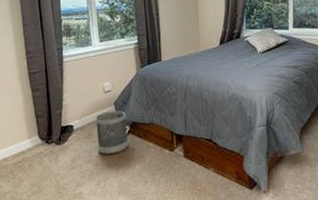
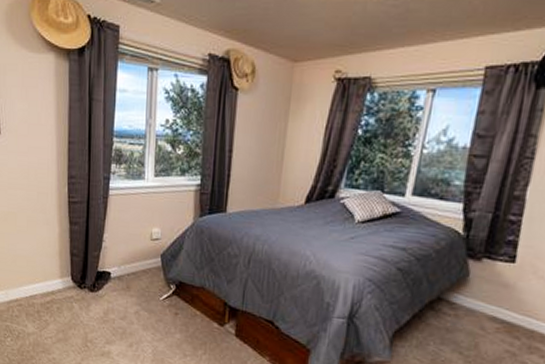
wastebasket: present [95,110,129,154] -> none [135,263,174,315]

